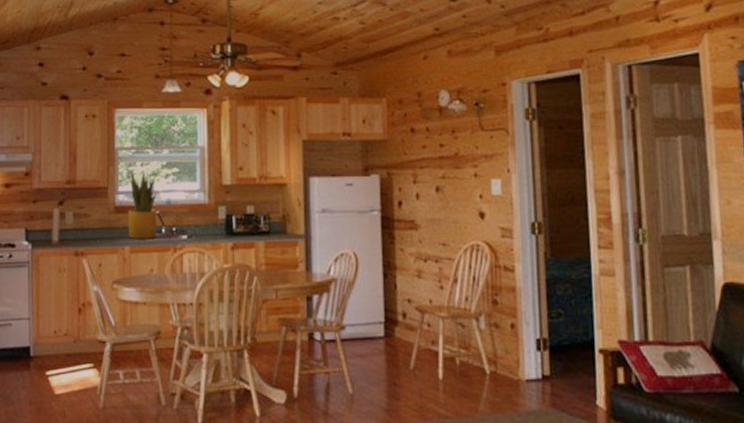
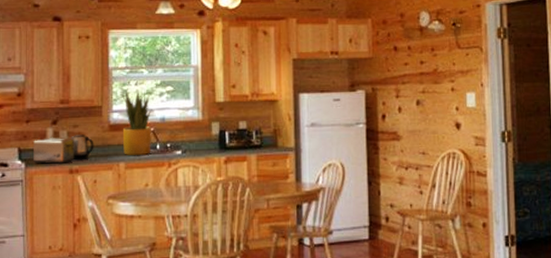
toaster: none [40,219,81,247] -> present [33,138,75,165]
kettle: none [76,216,100,243] -> present [70,134,94,161]

